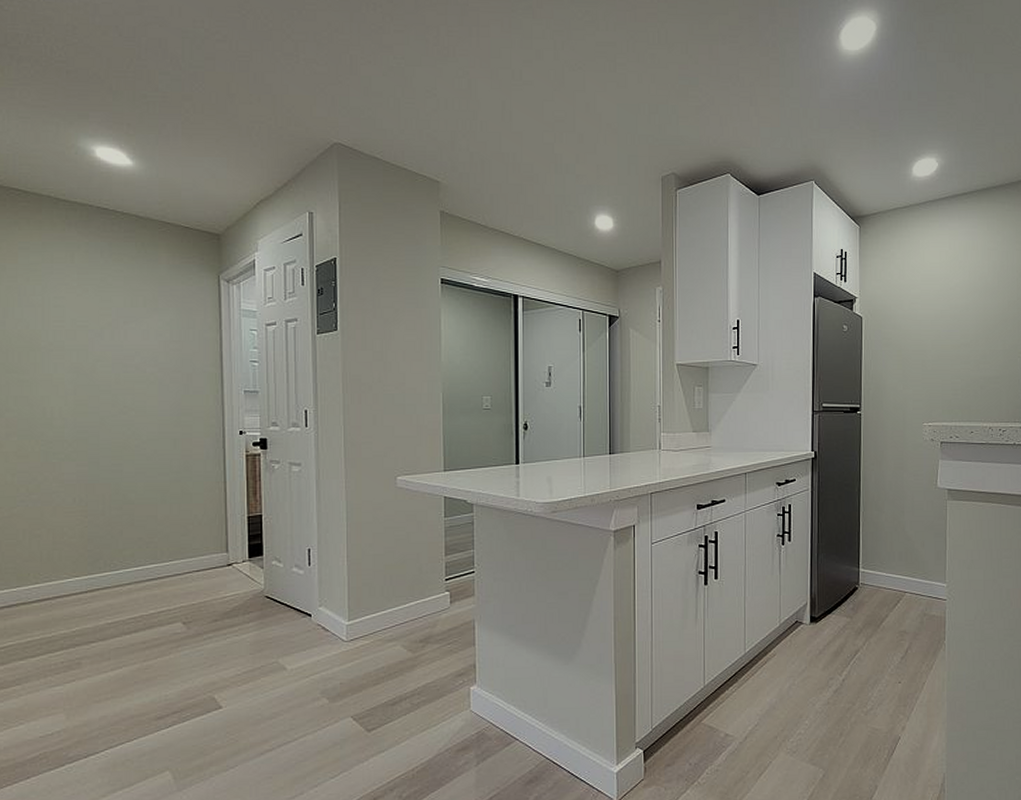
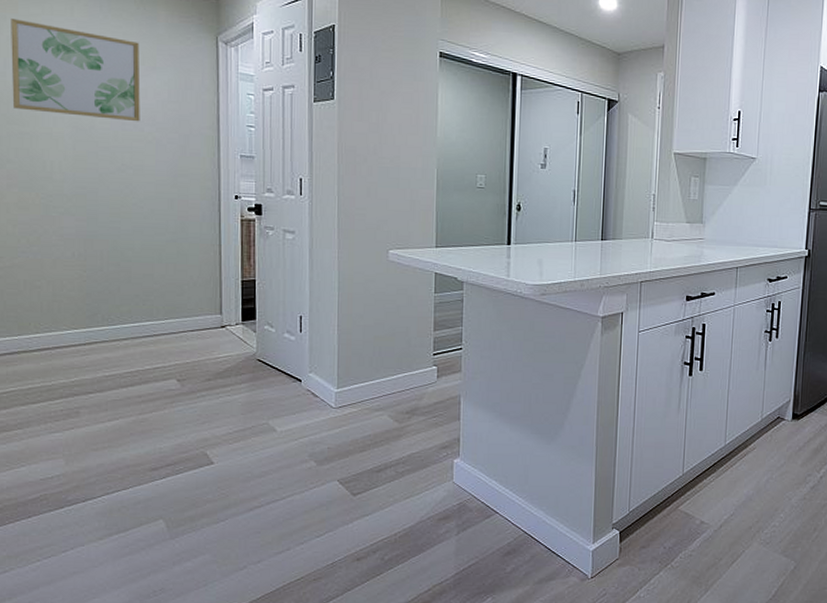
wall art: none [10,269,142,364] -> present [11,19,141,122]

